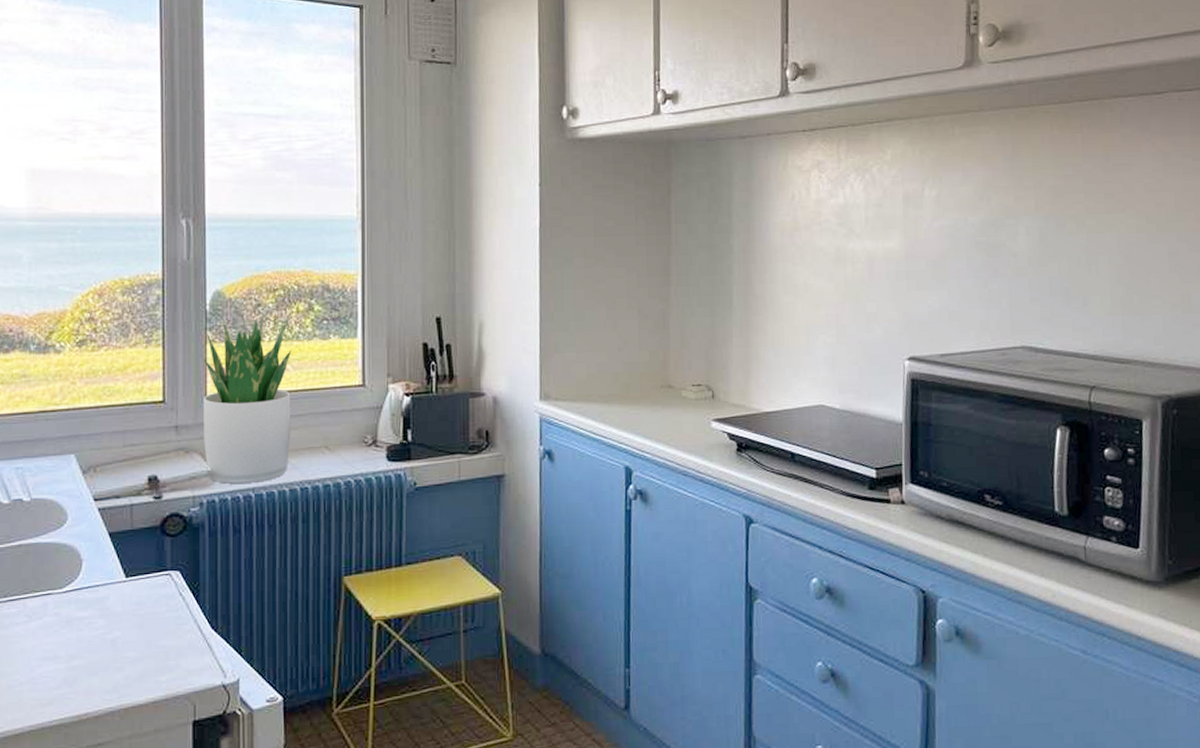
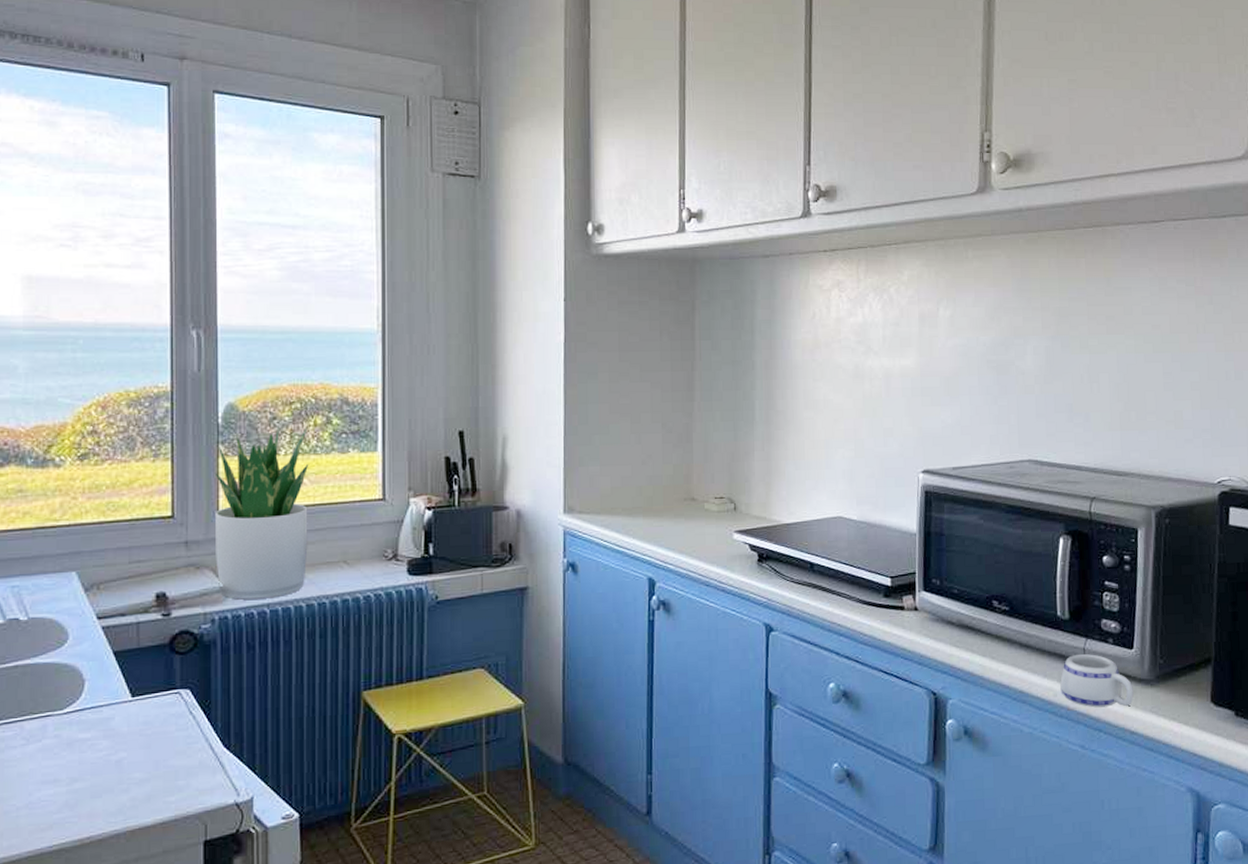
mug: none [1059,552,1140,611] -> present [1060,653,1134,708]

